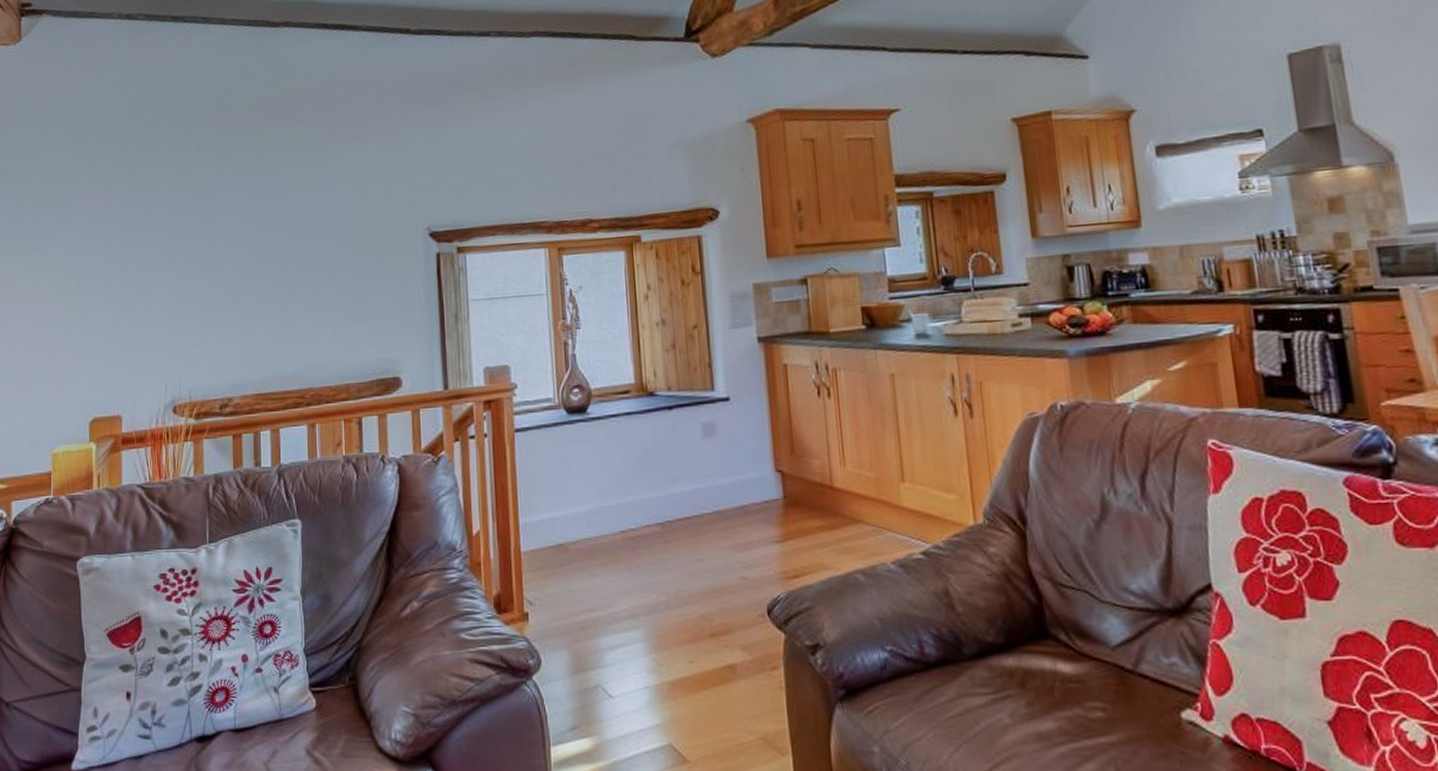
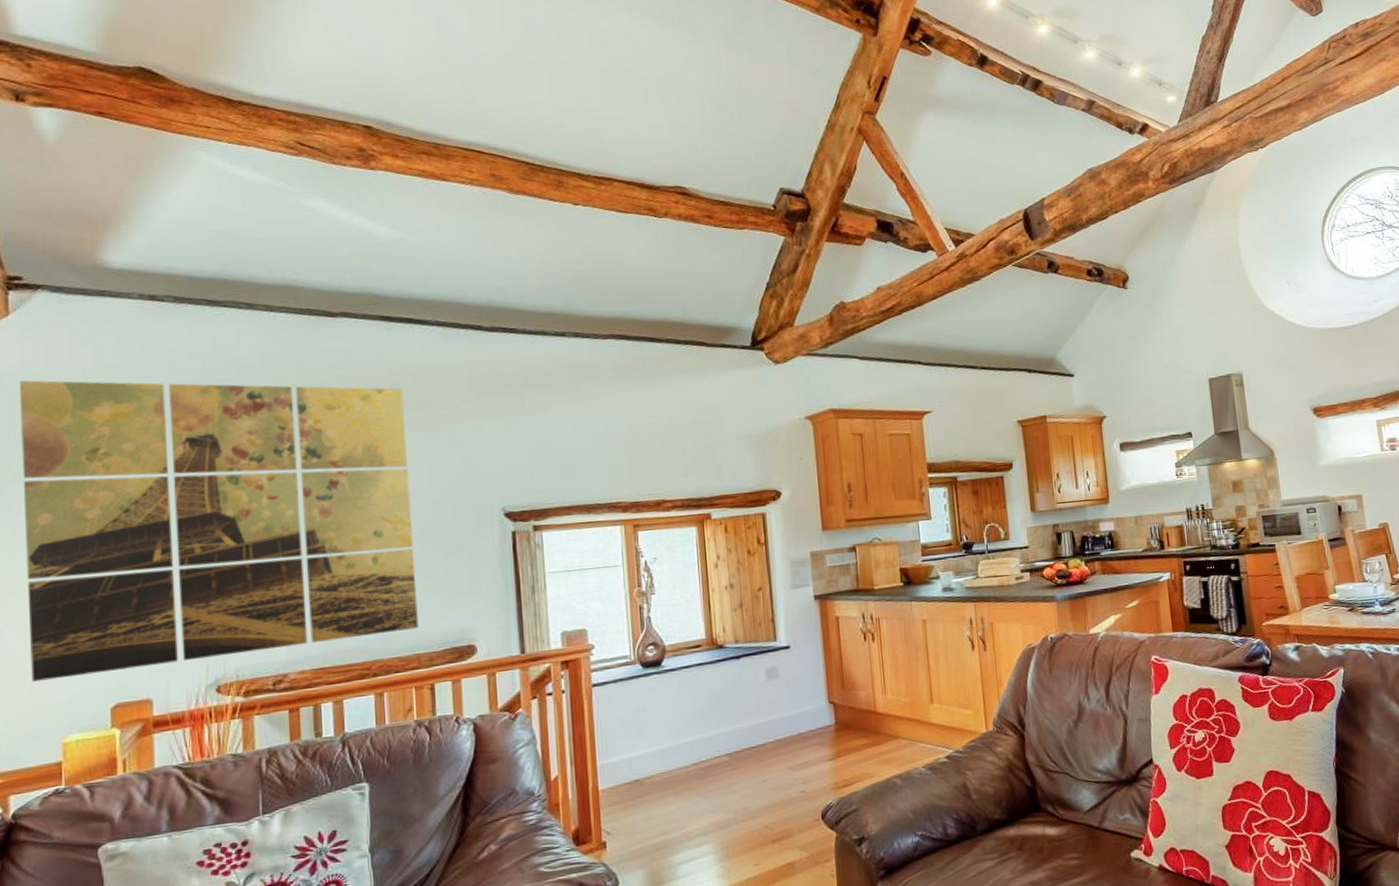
wall art: none [27,98,348,392] -> present [18,380,419,682]

